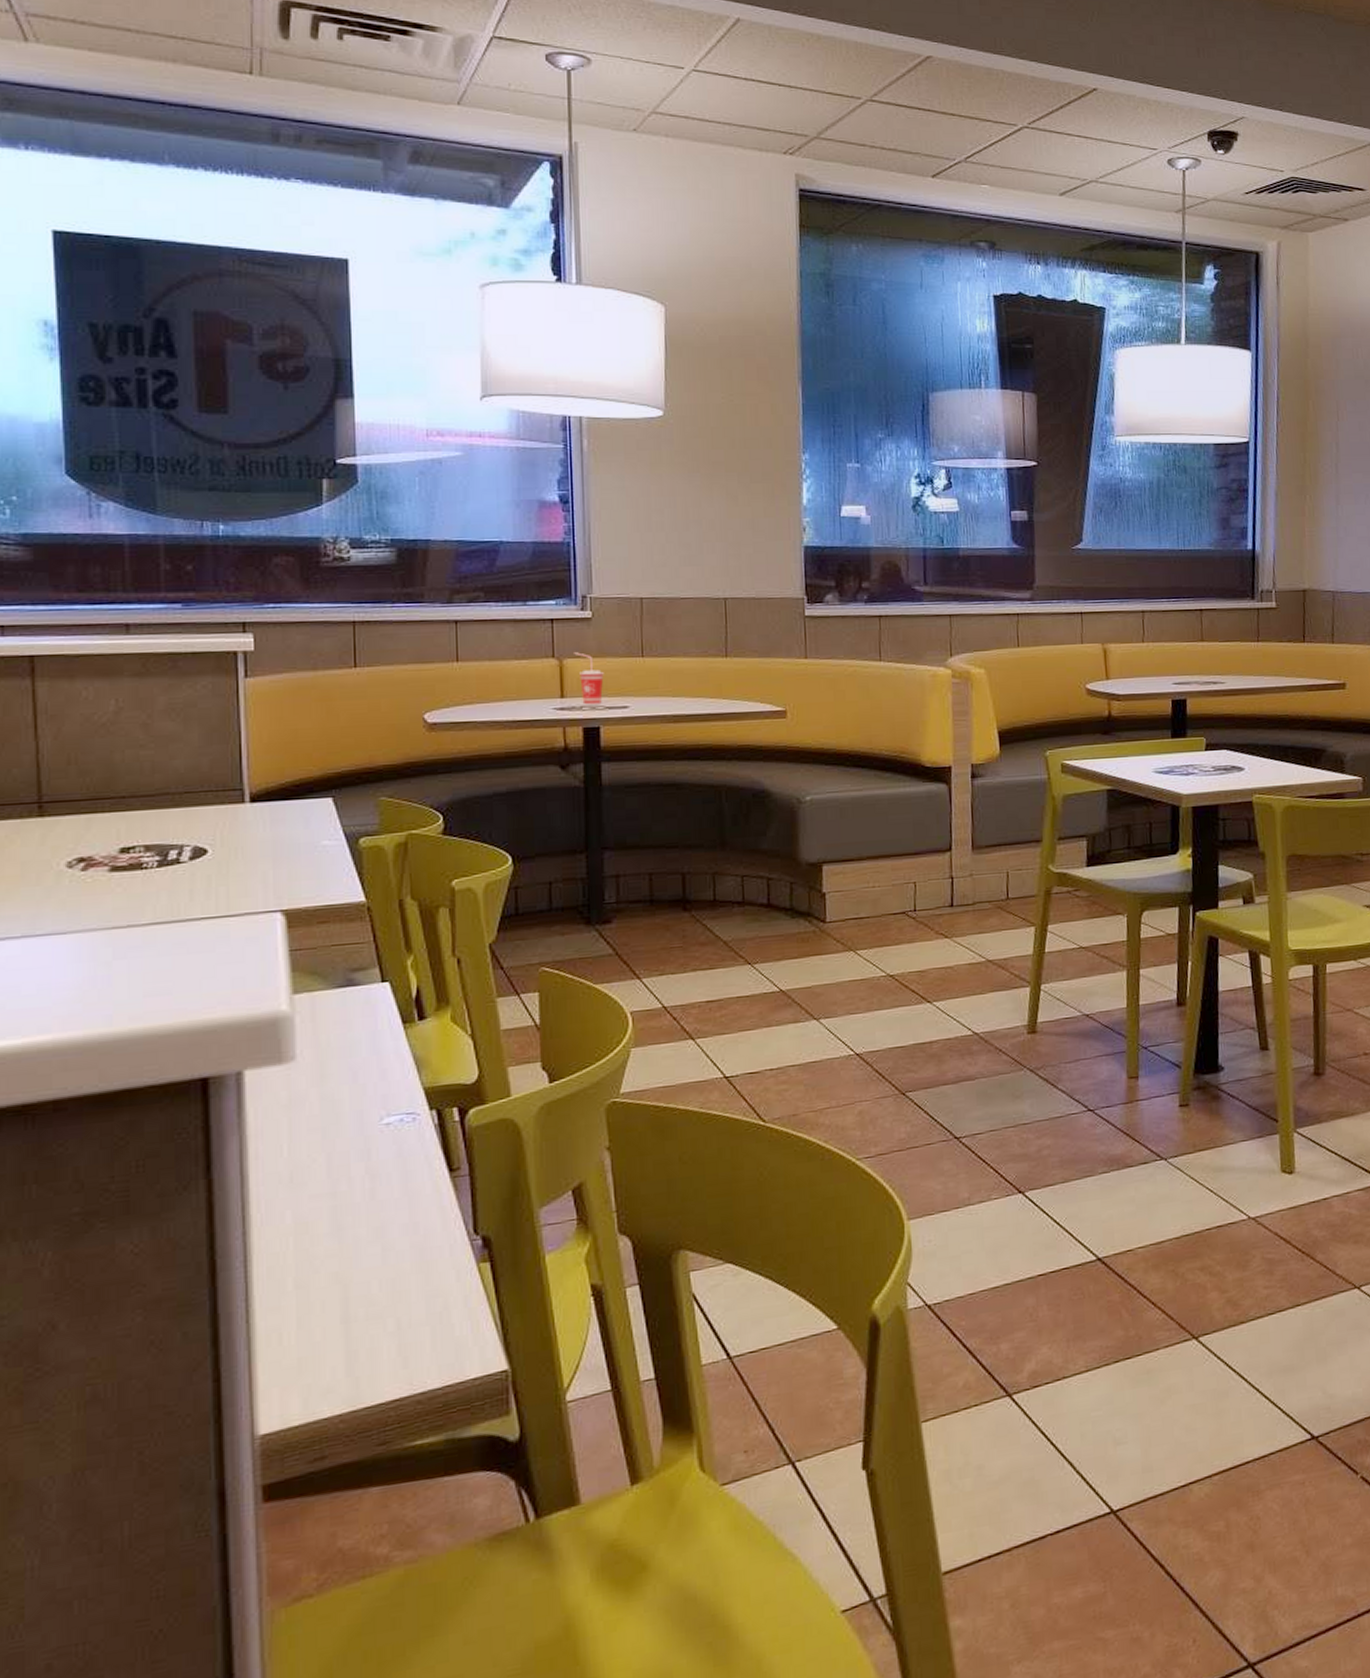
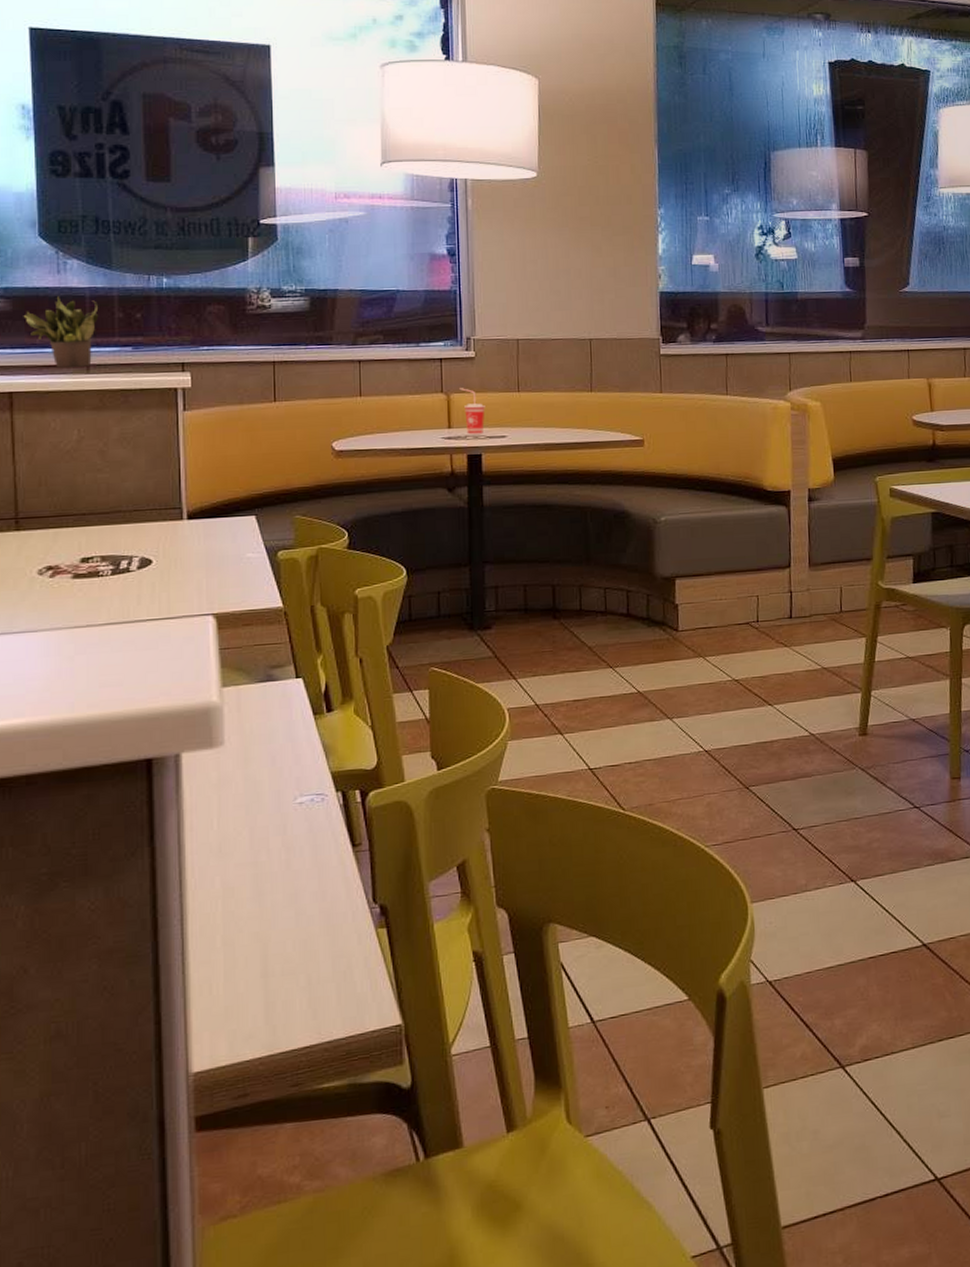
potted plant: none [47,544,141,629] -> present [23,296,99,369]

